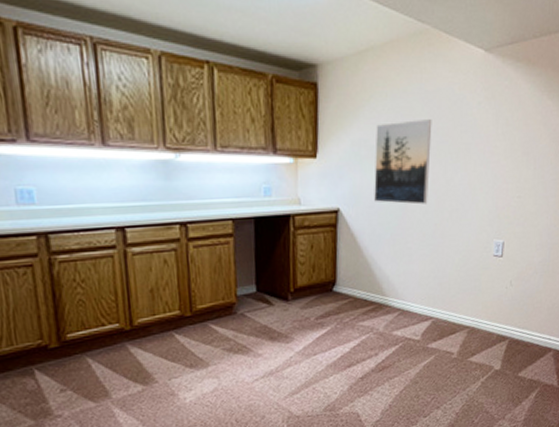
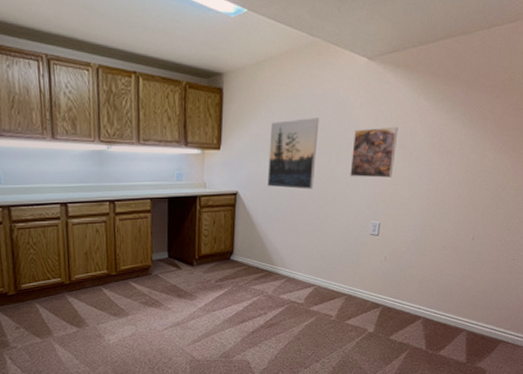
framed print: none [469,130,521,190] -> present [350,126,399,178]

